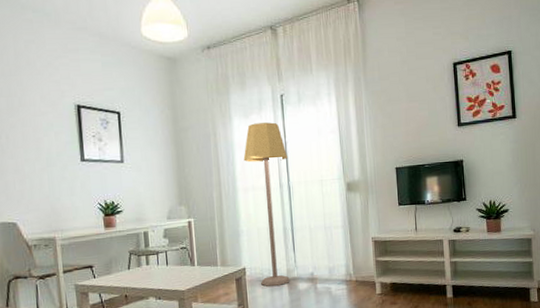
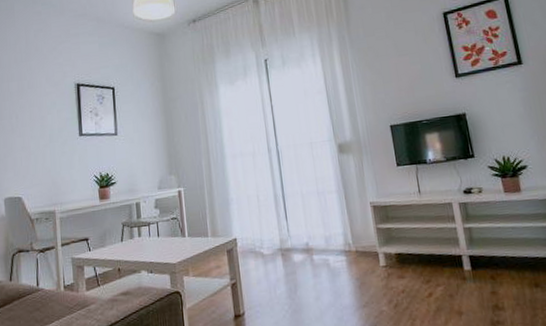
lamp: present [243,122,290,287] -> none [230,87,284,258]

